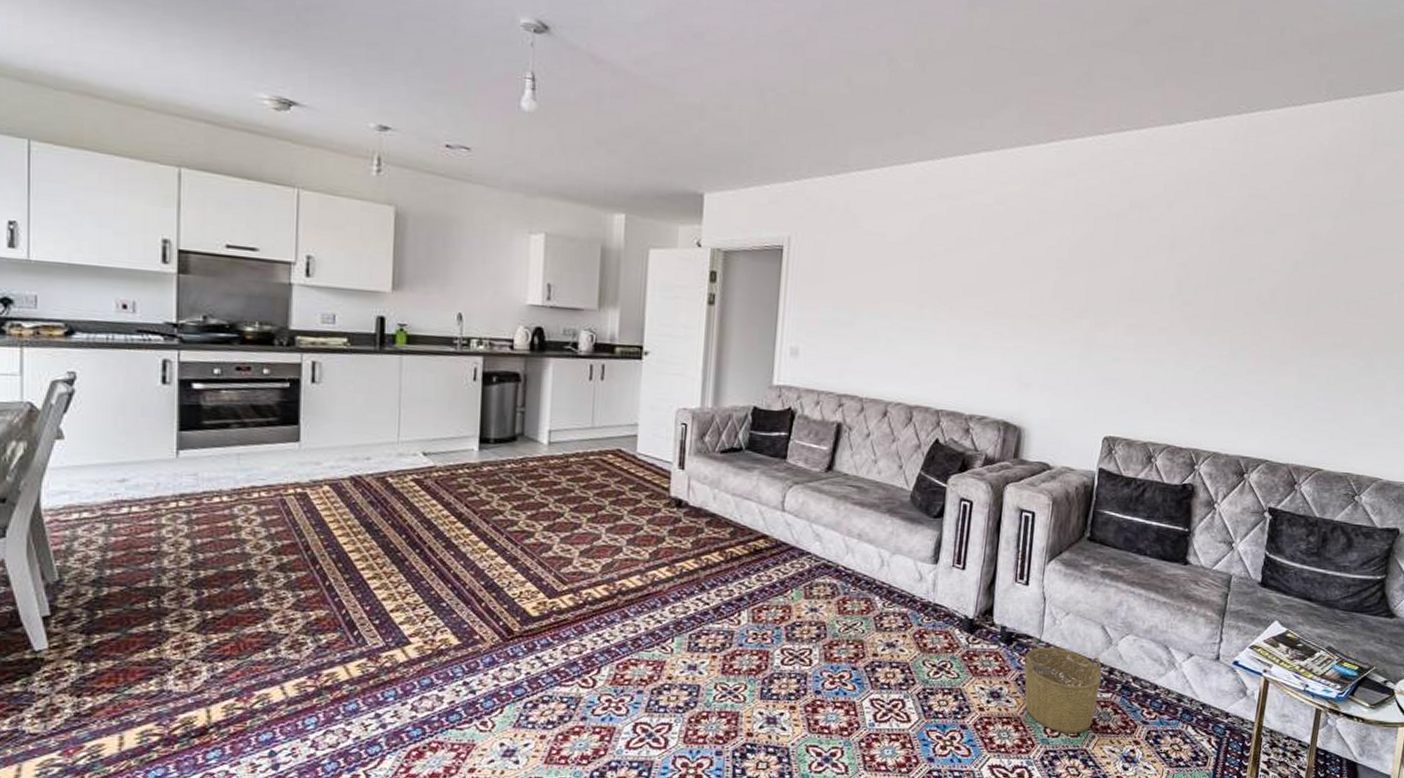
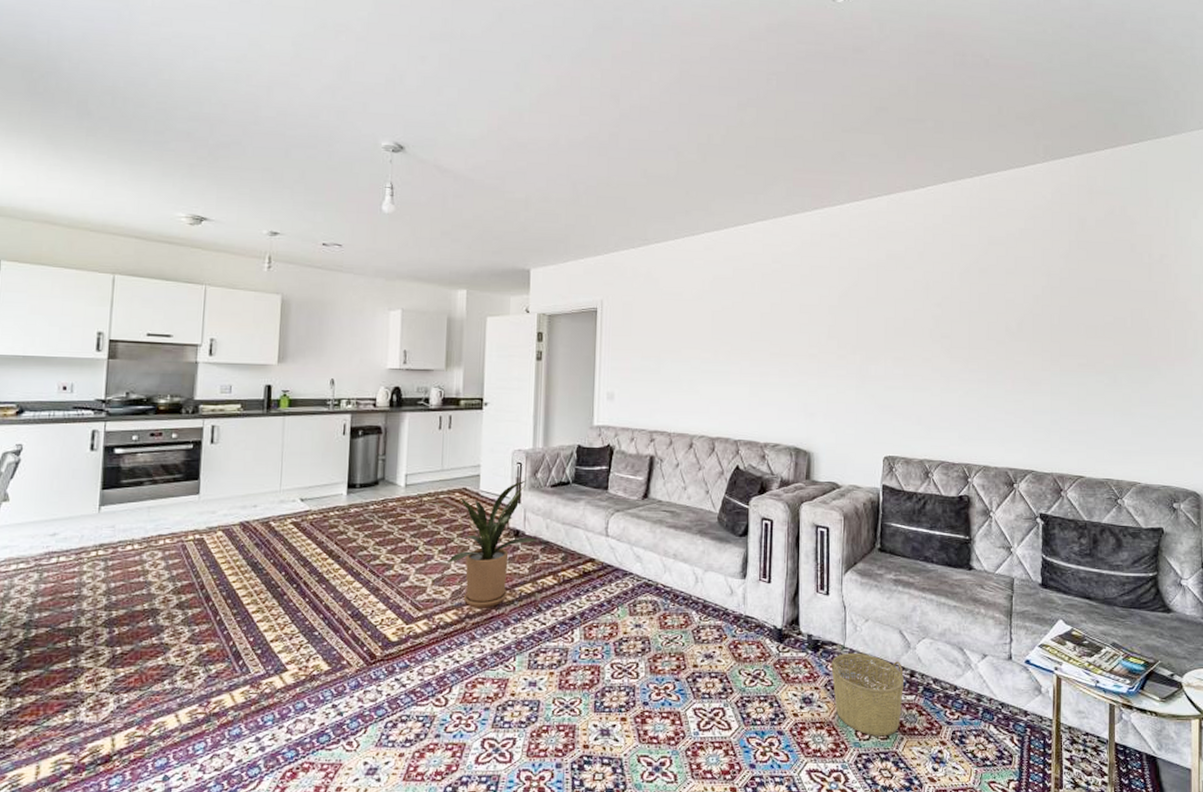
house plant: none [578,443,703,584] -> present [430,480,538,608]

